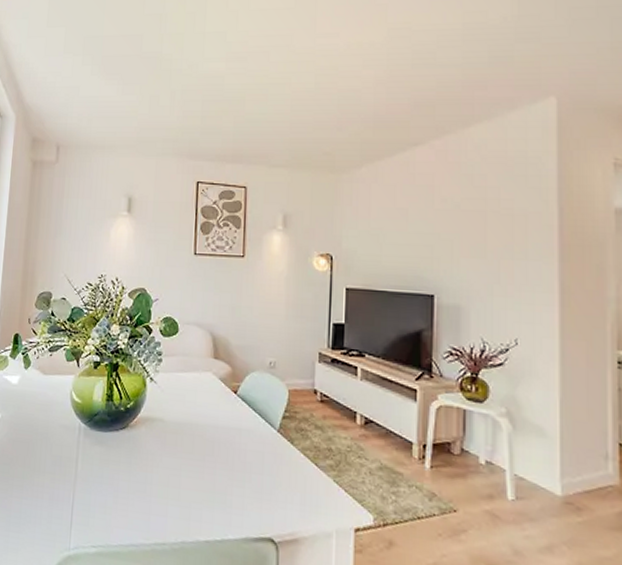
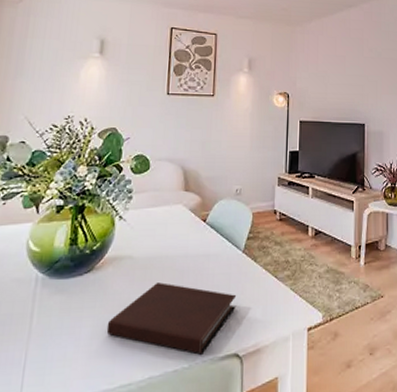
notebook: none [141,449,271,531] -> present [106,282,237,355]

